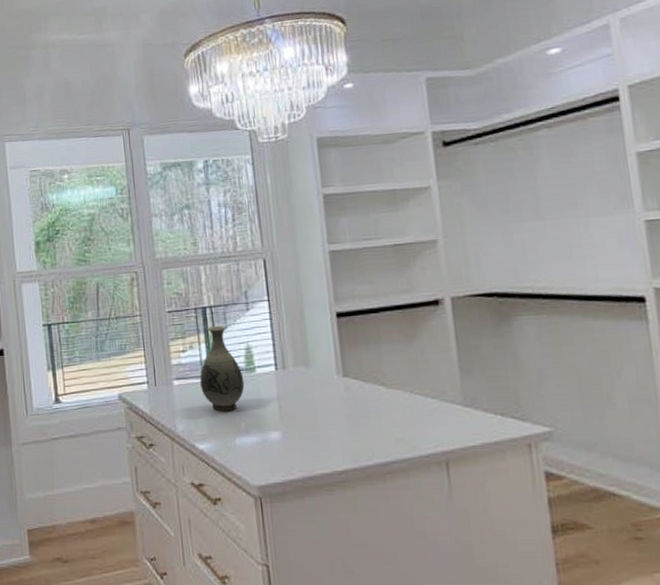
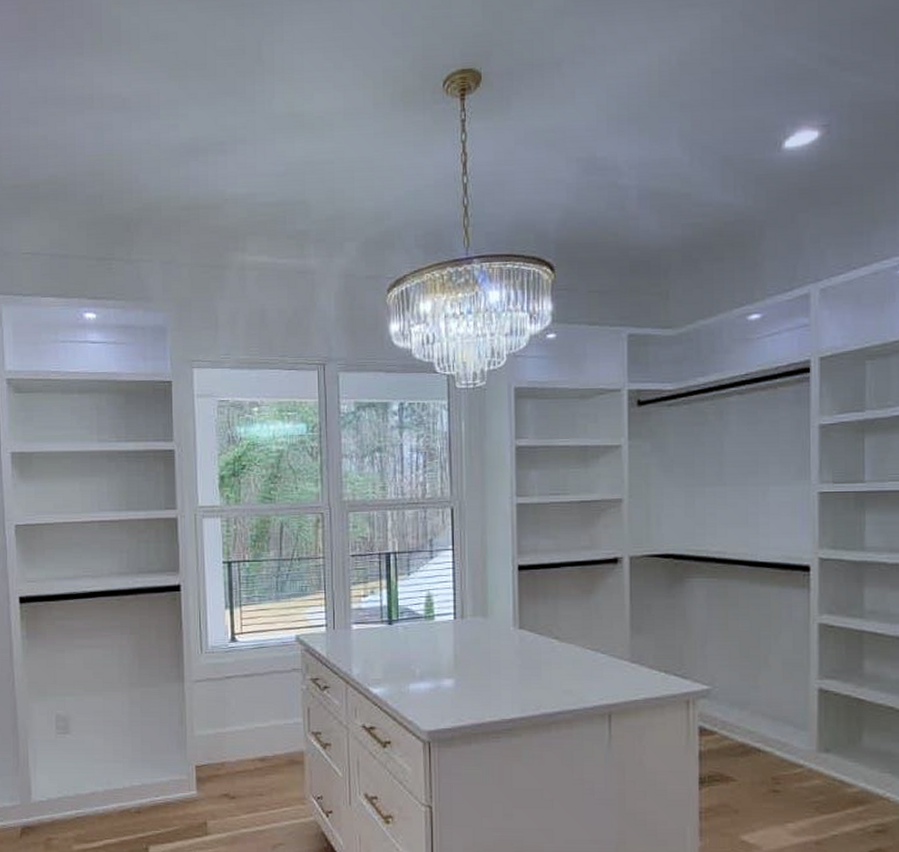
vase: present [200,326,245,412] -> none [379,573,422,658]

